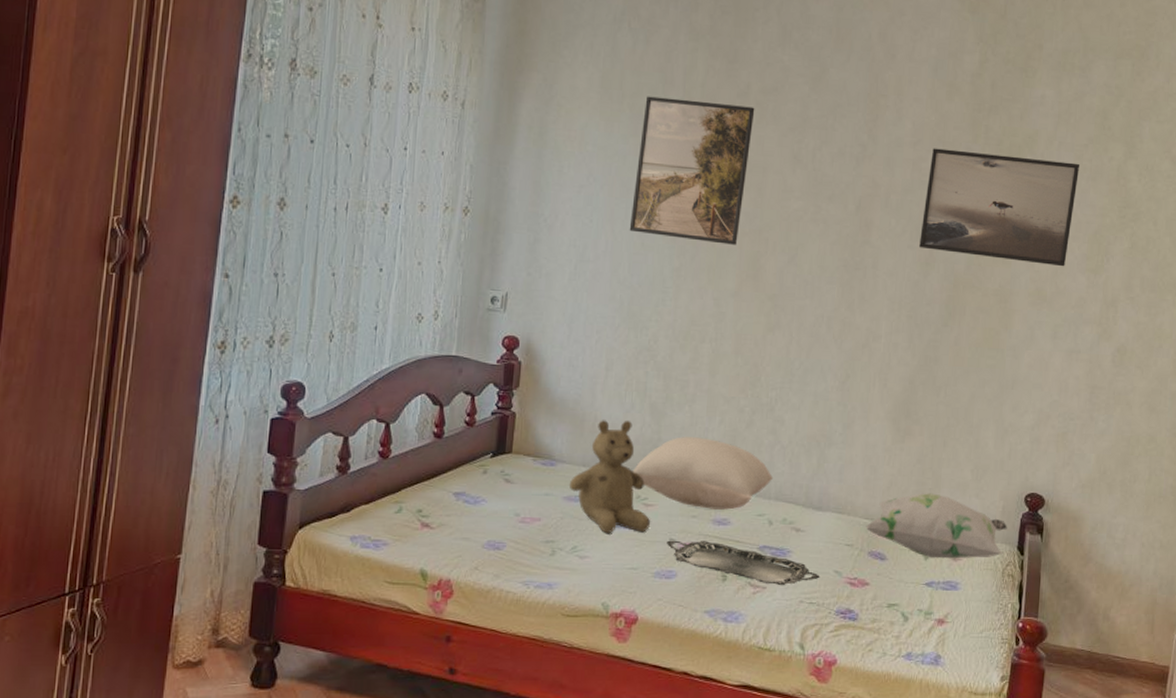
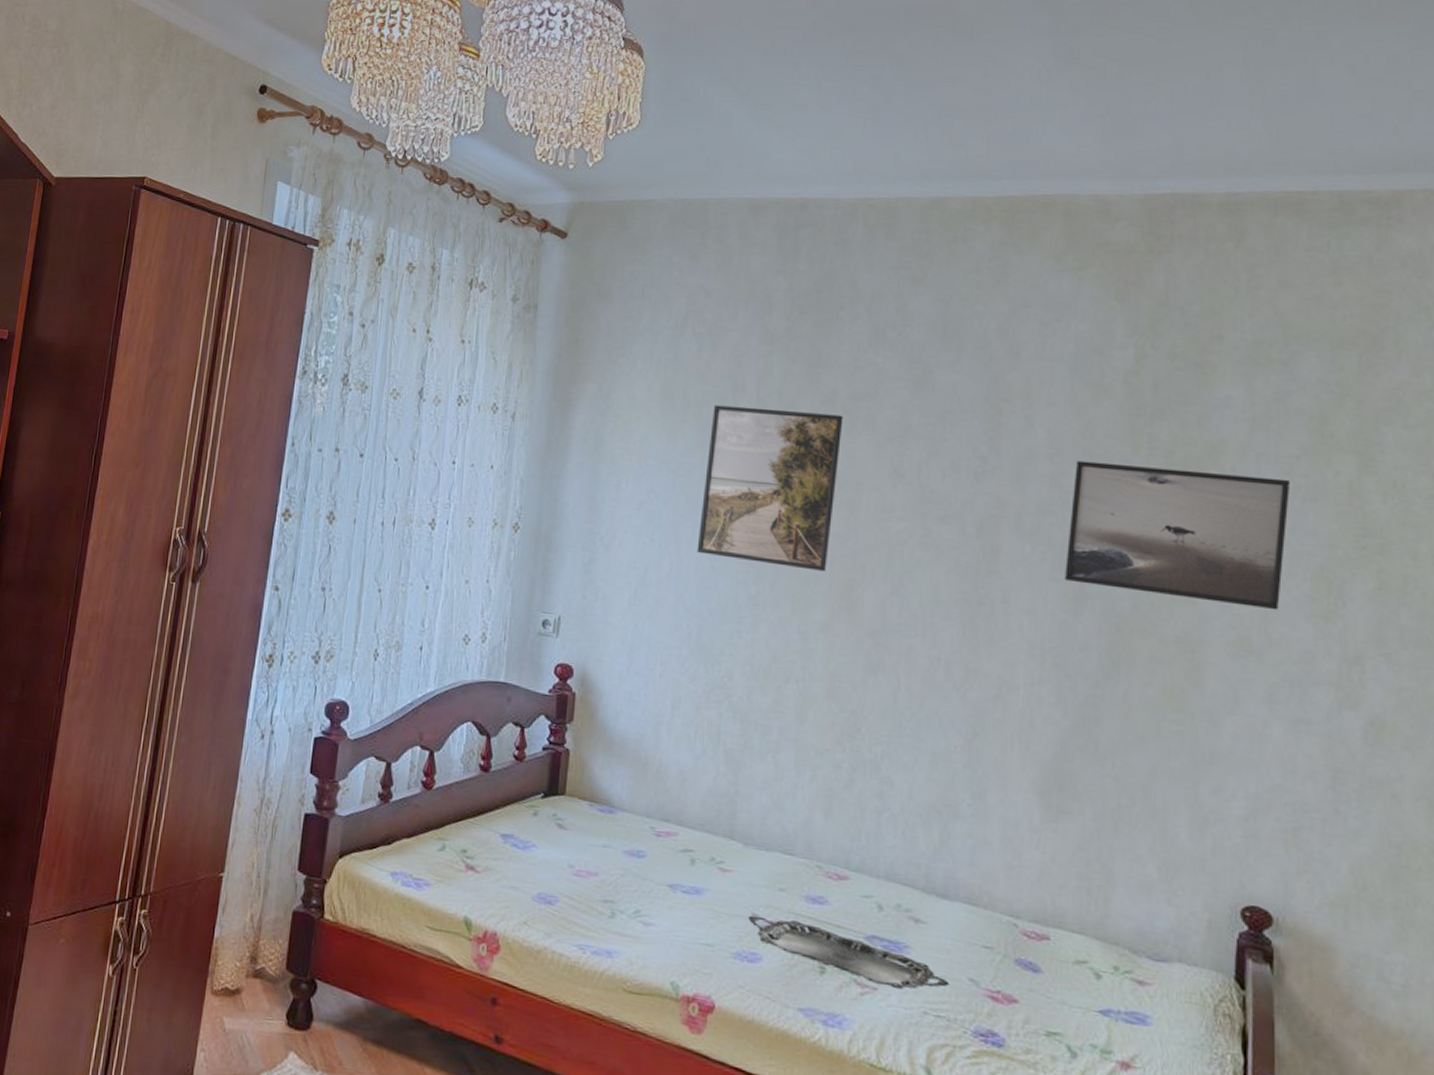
teddy bear: present [569,420,650,533] -> none [630,765,727,903]
pillow: present [632,436,774,510] -> none [705,792,883,886]
decorative pillow: present [865,493,1007,559] -> none [1009,890,1217,987]

